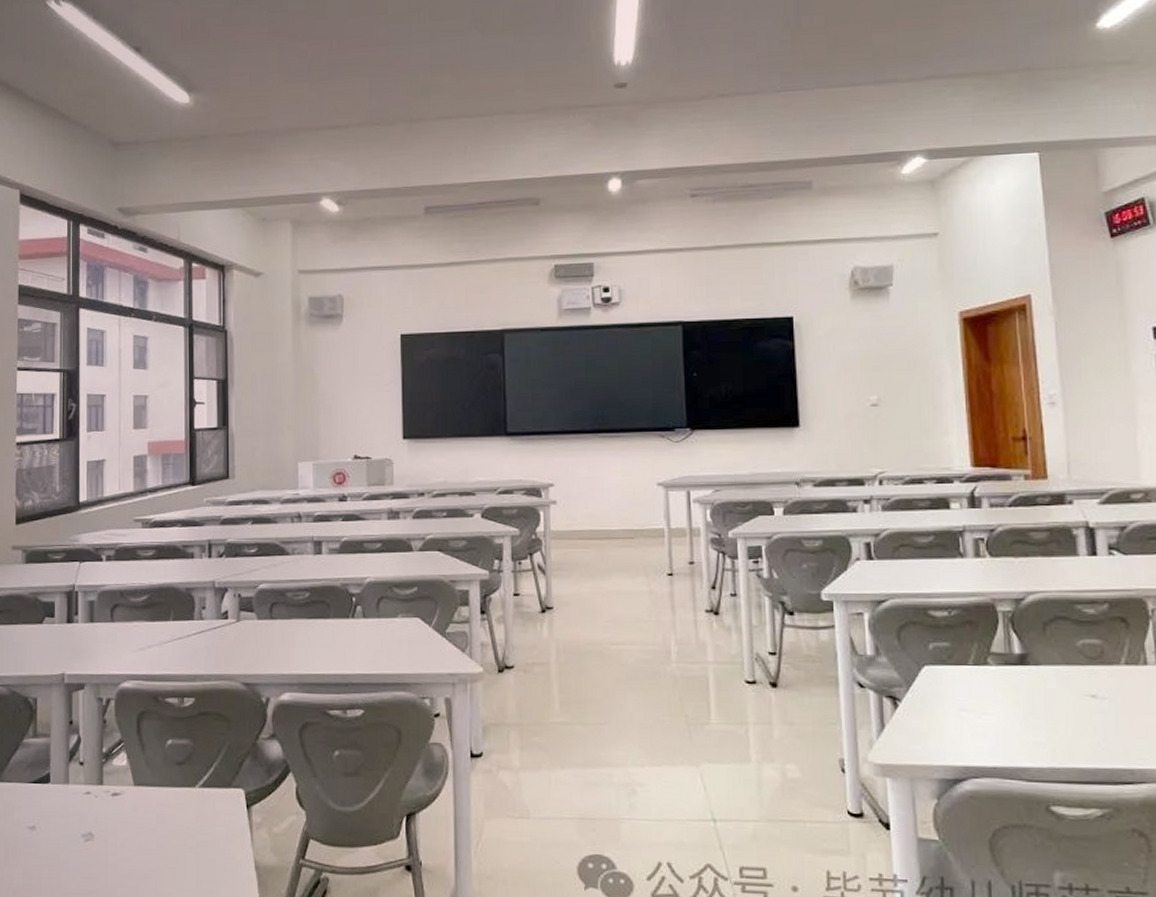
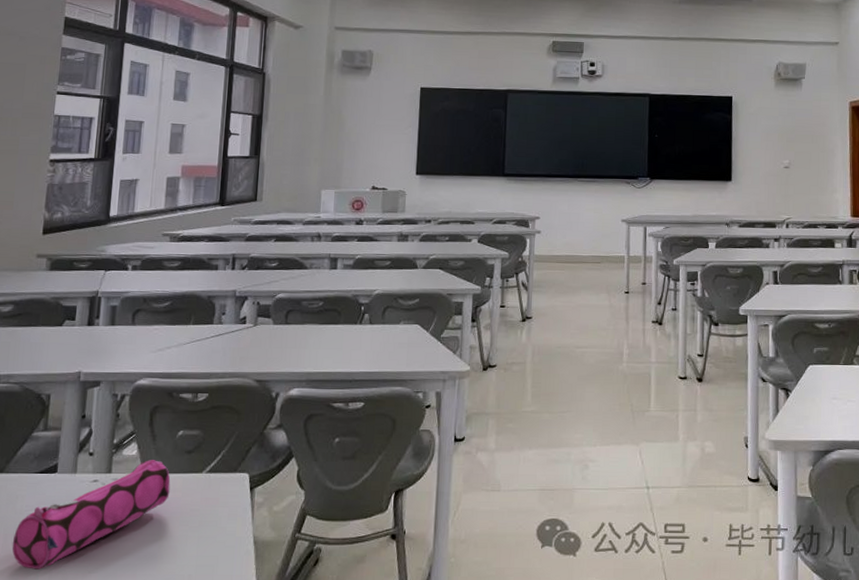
pencil case: none [13,771,163,887] -> present [12,460,171,570]

